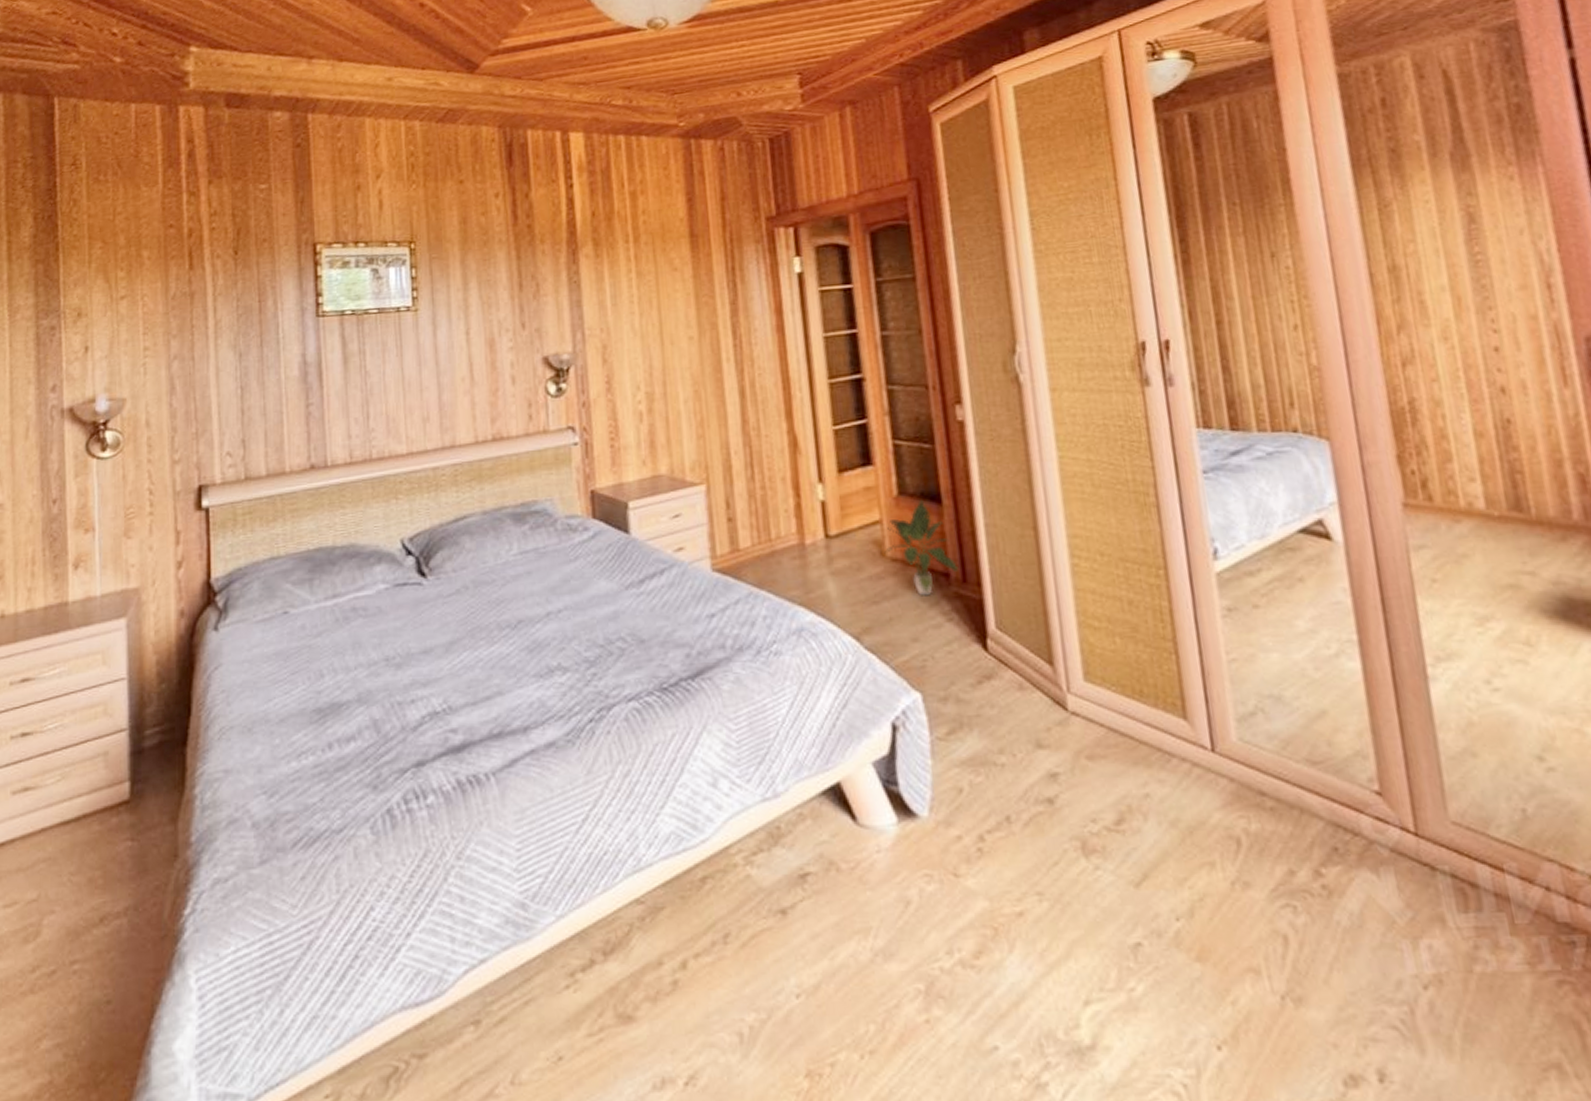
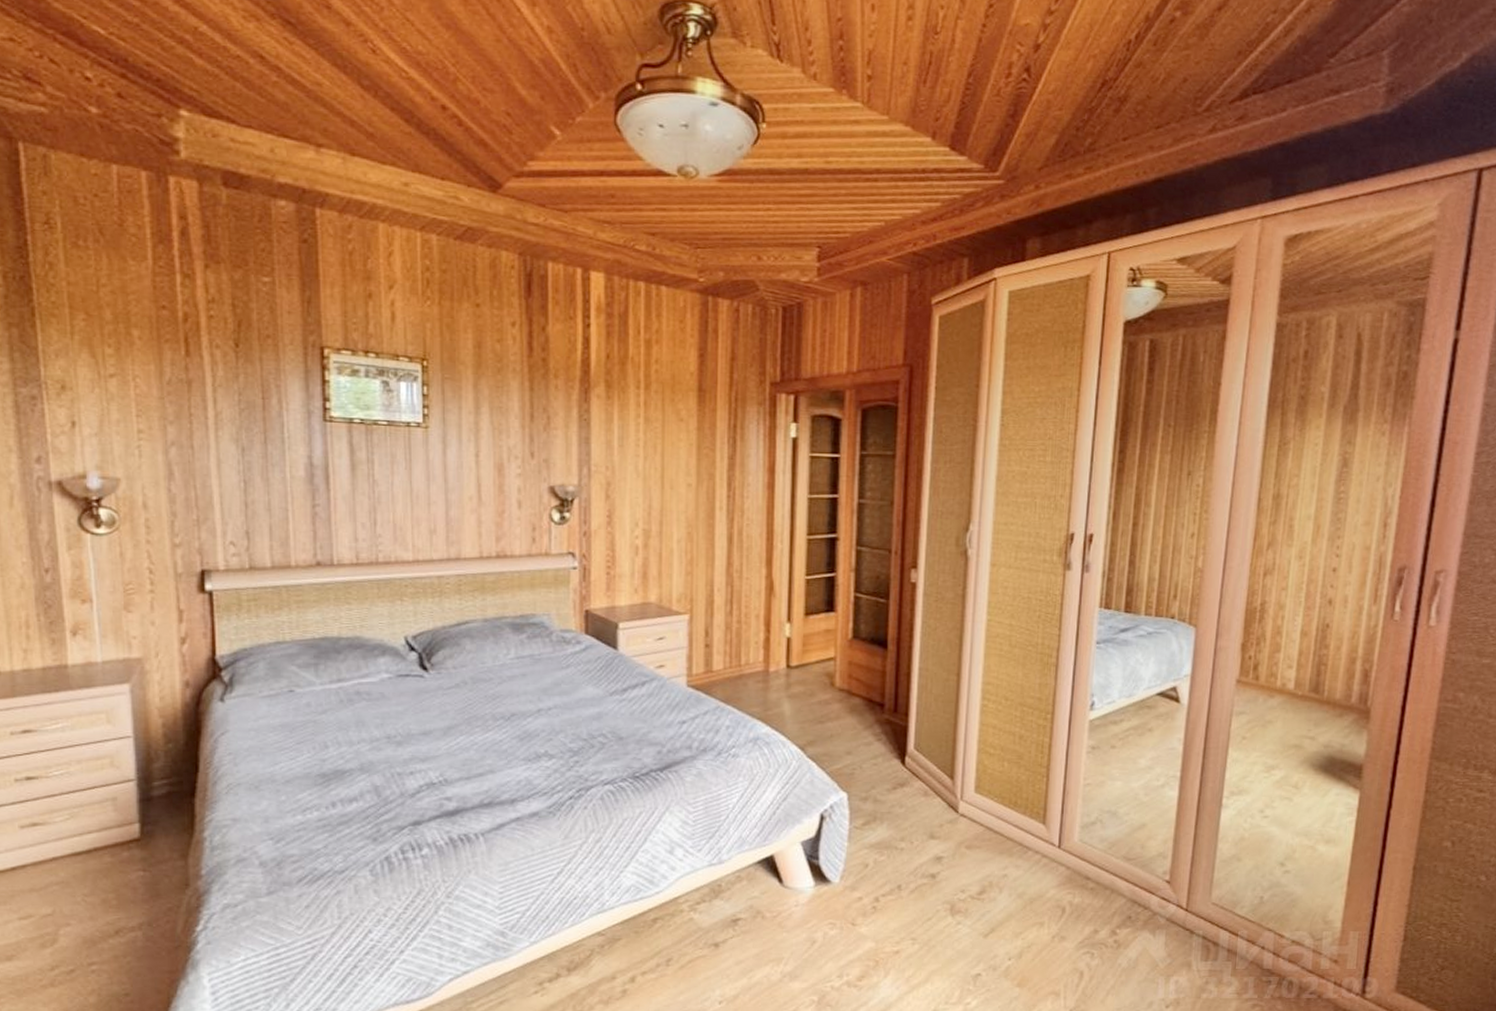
potted plant: present [884,500,958,596] -> none [834,644,892,720]

